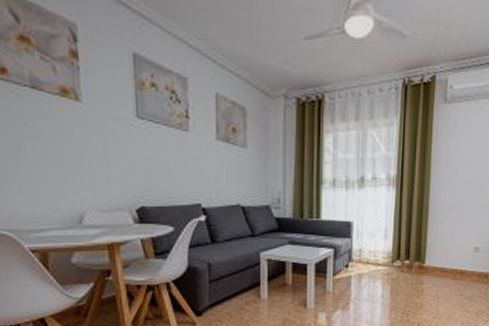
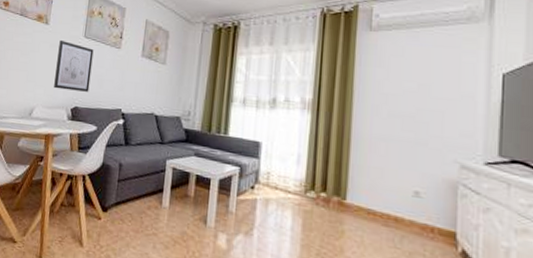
wall art: none [102,121,156,187] -> present [54,39,94,92]

